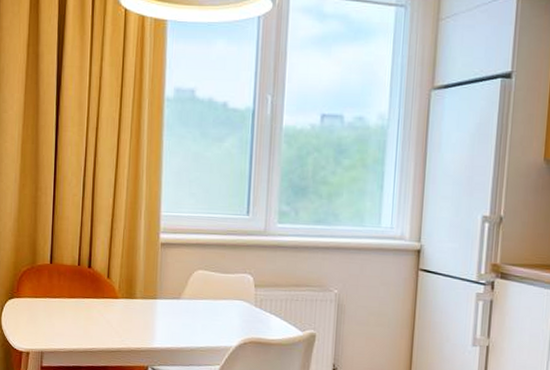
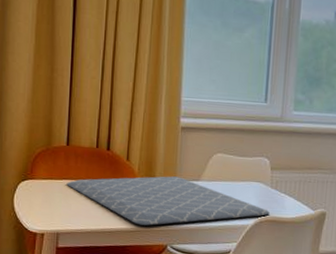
placemat: none [50,294,254,346] -> present [66,176,270,226]

